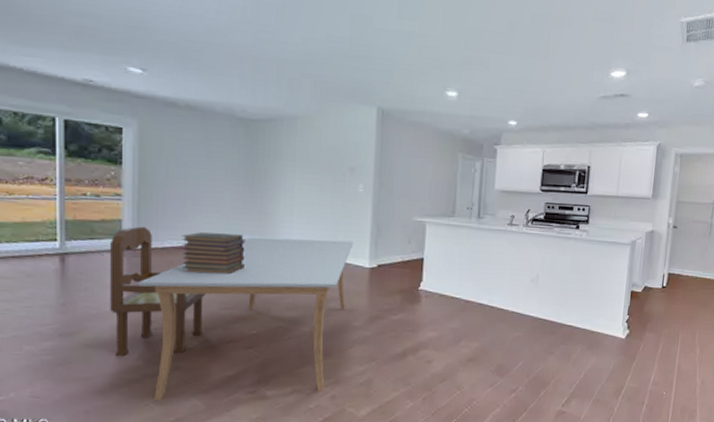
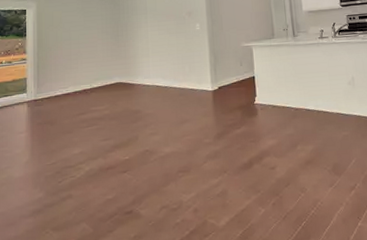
dining chair: present [110,226,206,357] -> none [19,81,89,192]
dining table: present [137,237,354,400] -> none [38,70,198,227]
book stack: present [181,232,245,275] -> none [69,77,116,114]

